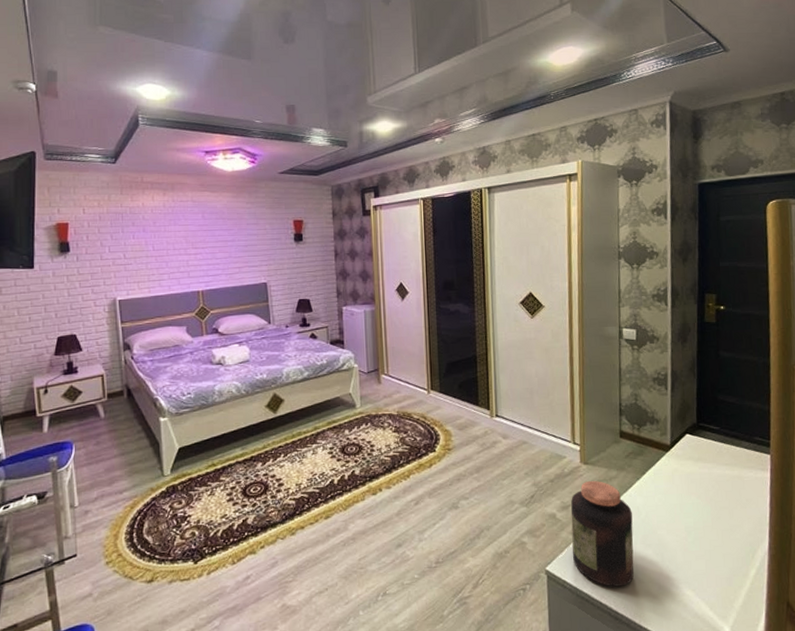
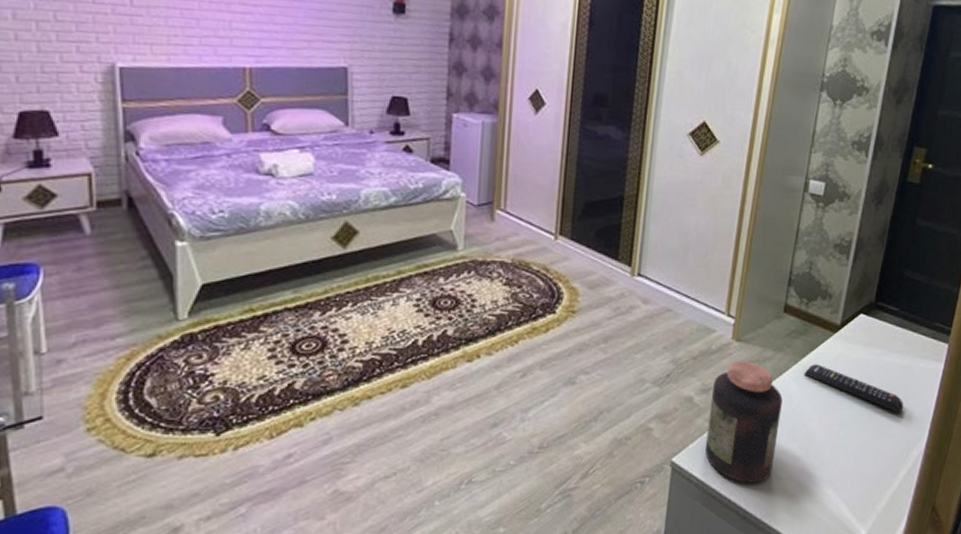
remote control: none [646,479,741,519] -> present [804,364,904,413]

